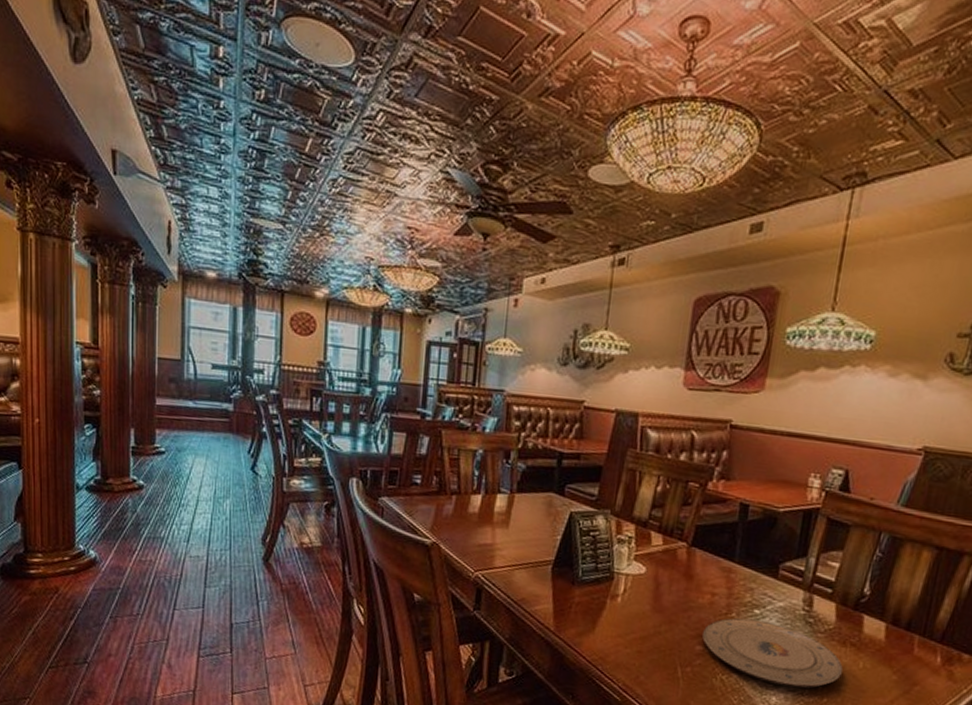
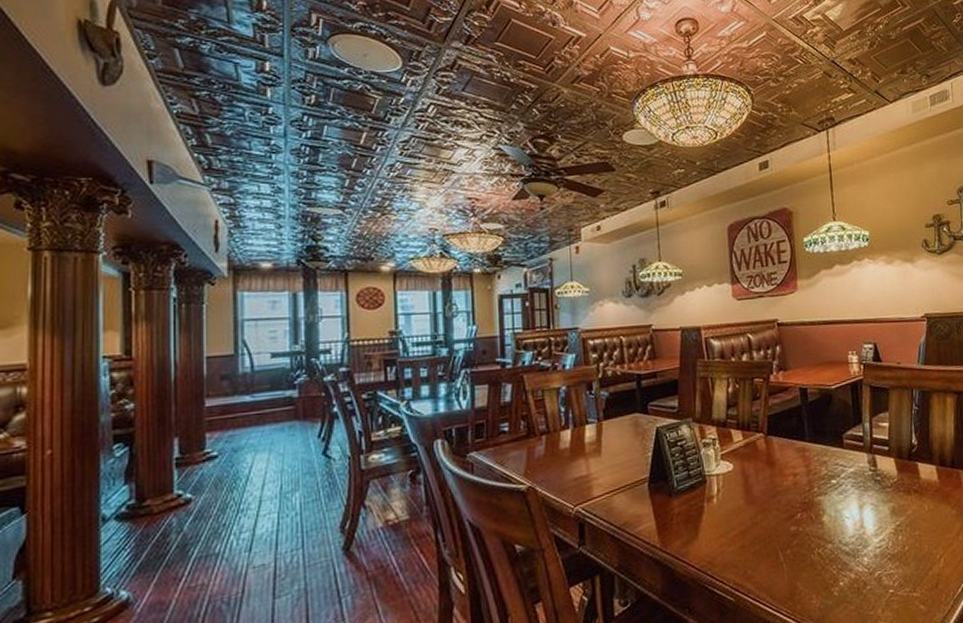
plate: present [702,618,843,689] -> none [794,488,914,546]

